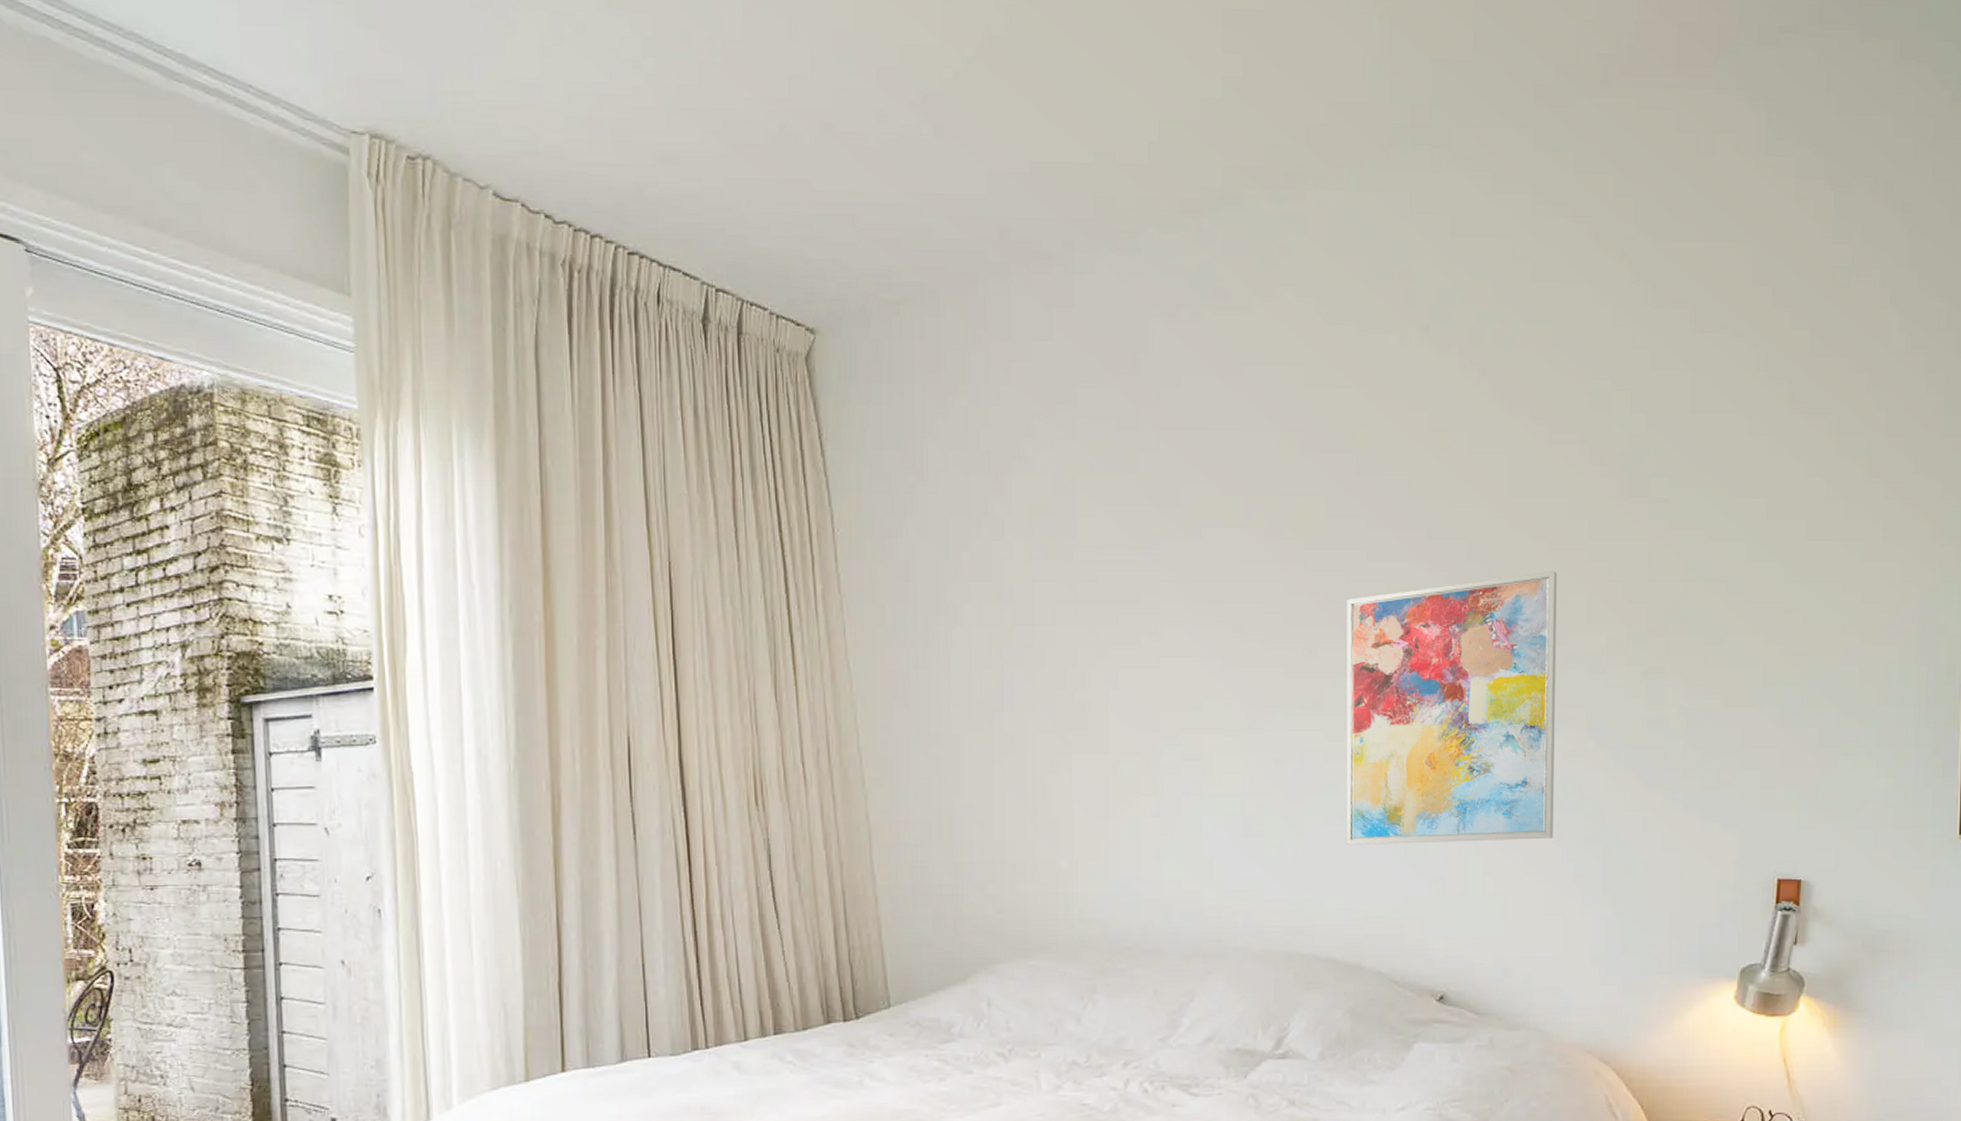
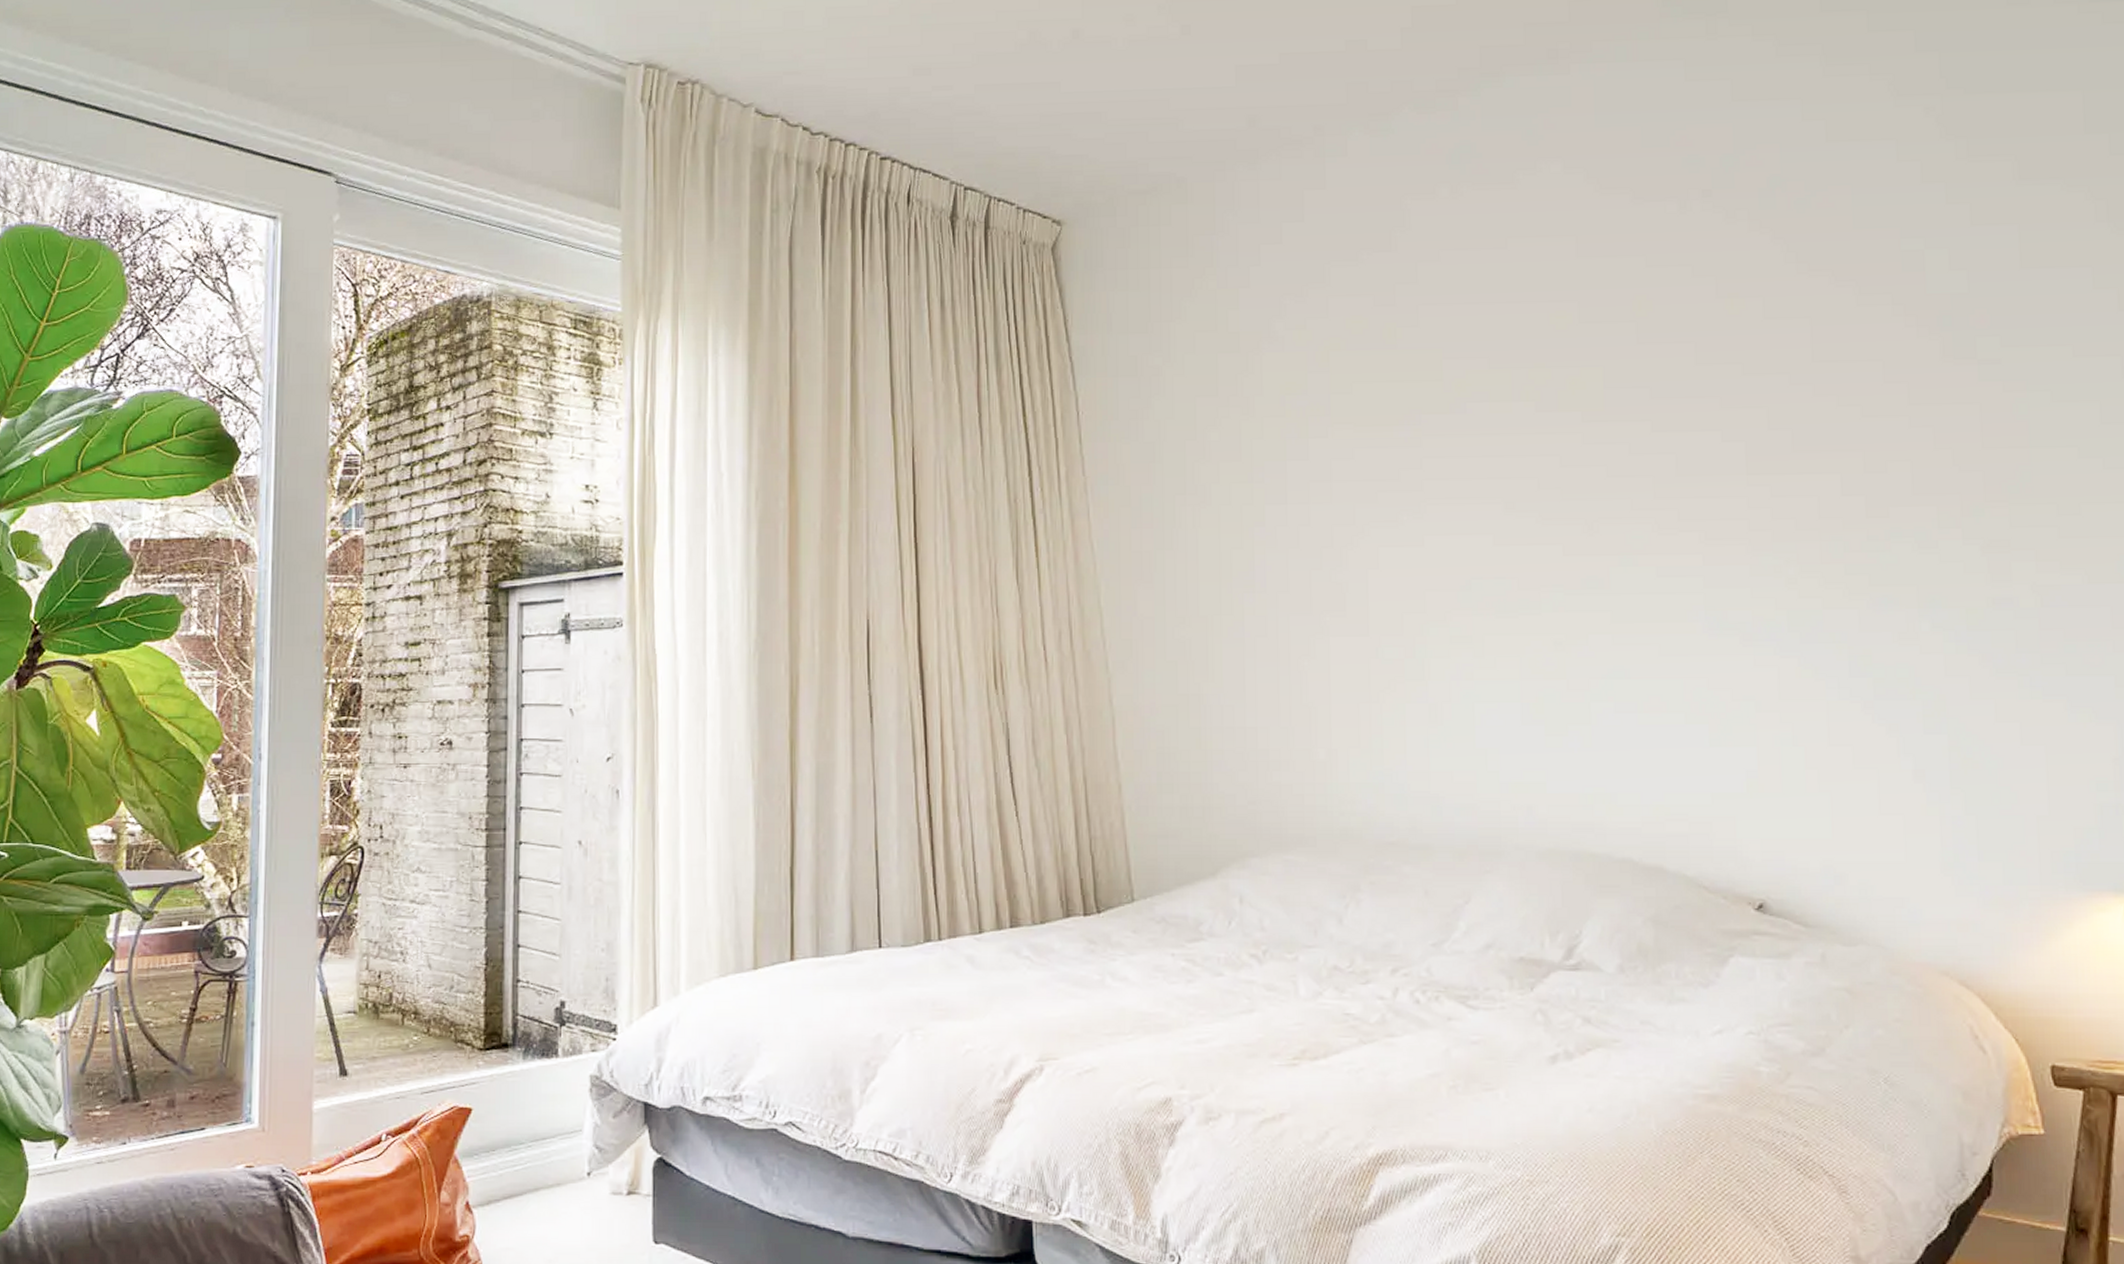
wall art: present [1346,571,1557,845] -> none [1631,438,1886,735]

